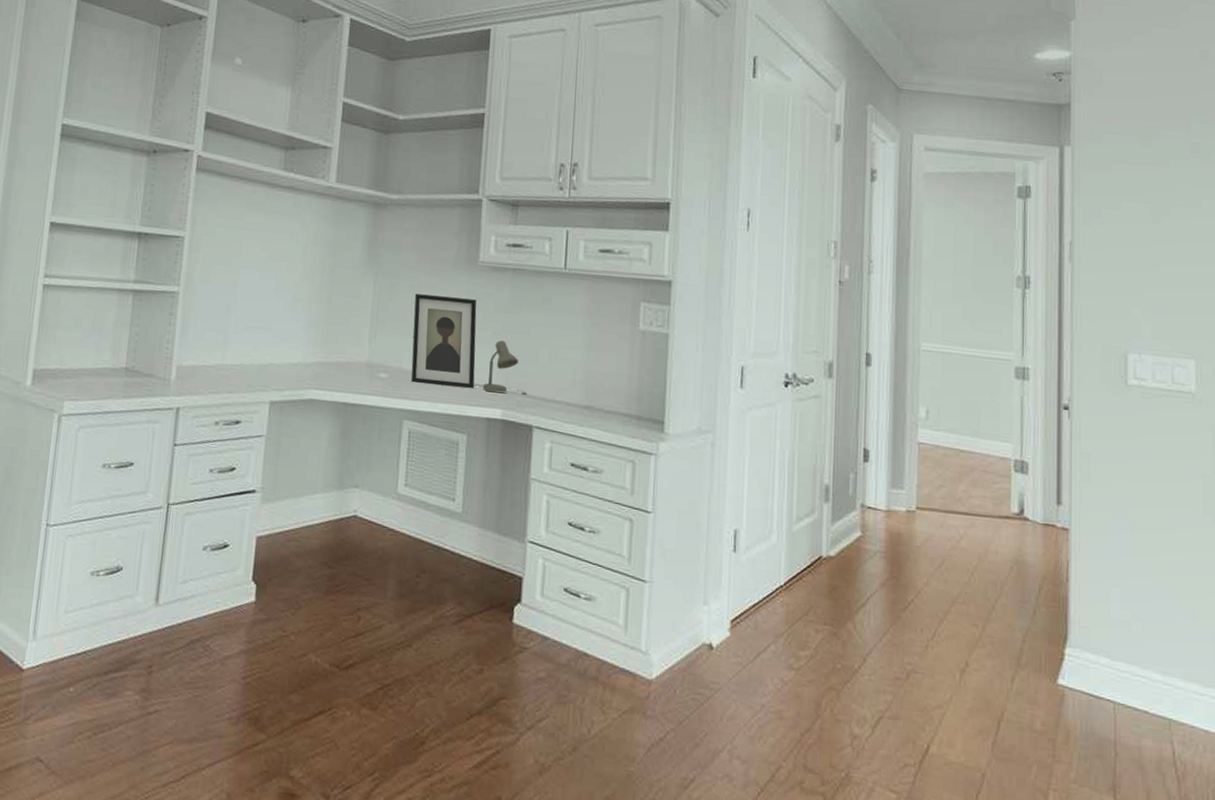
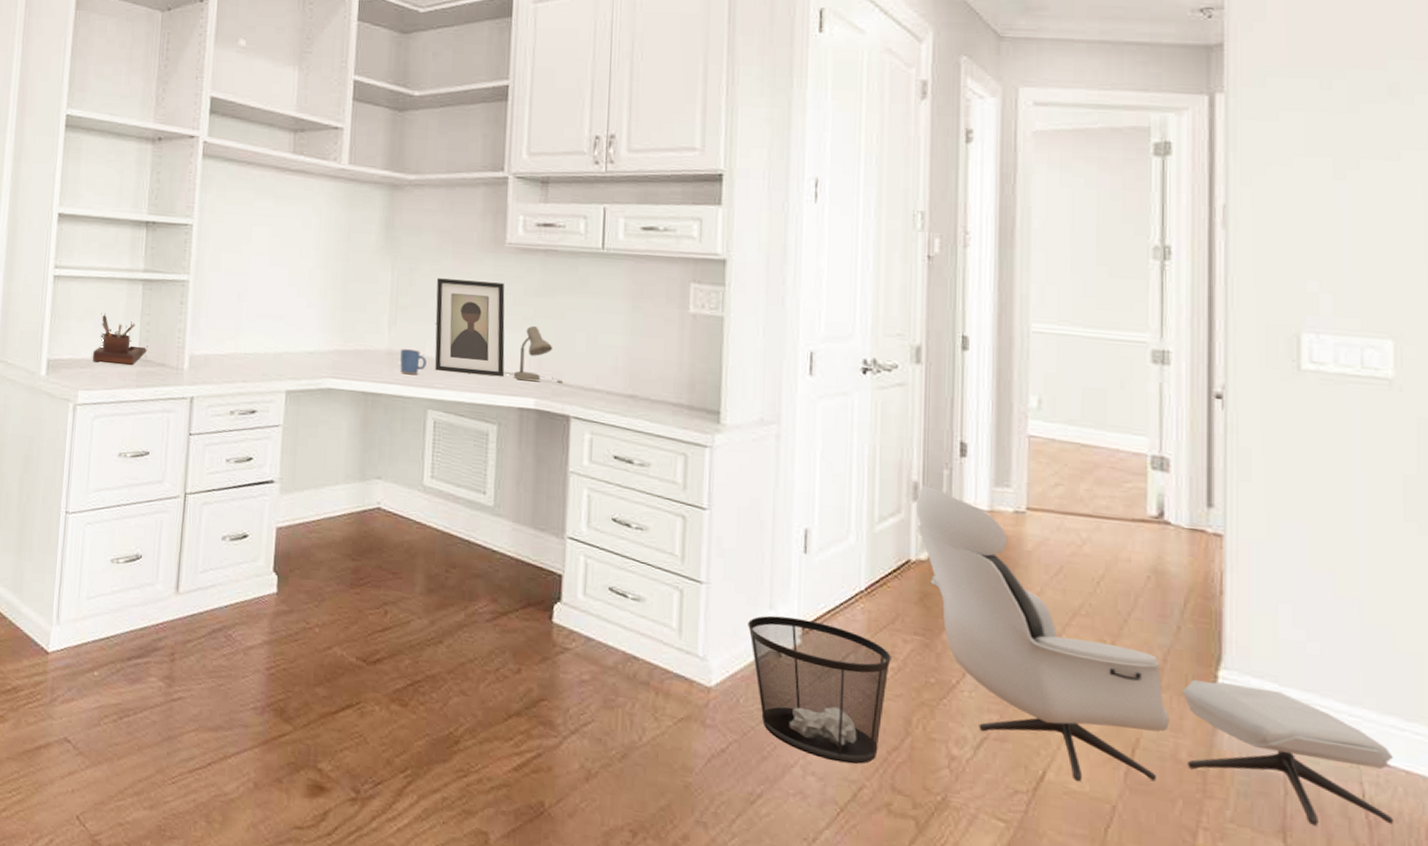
desk organizer: none [80,323,136,375] -> present [93,313,148,365]
mug: none [379,361,404,387] -> present [400,349,427,375]
waste bin: none [685,611,805,747] -> present [748,615,891,764]
armchair: none [826,488,1197,782] -> present [915,485,1395,826]

